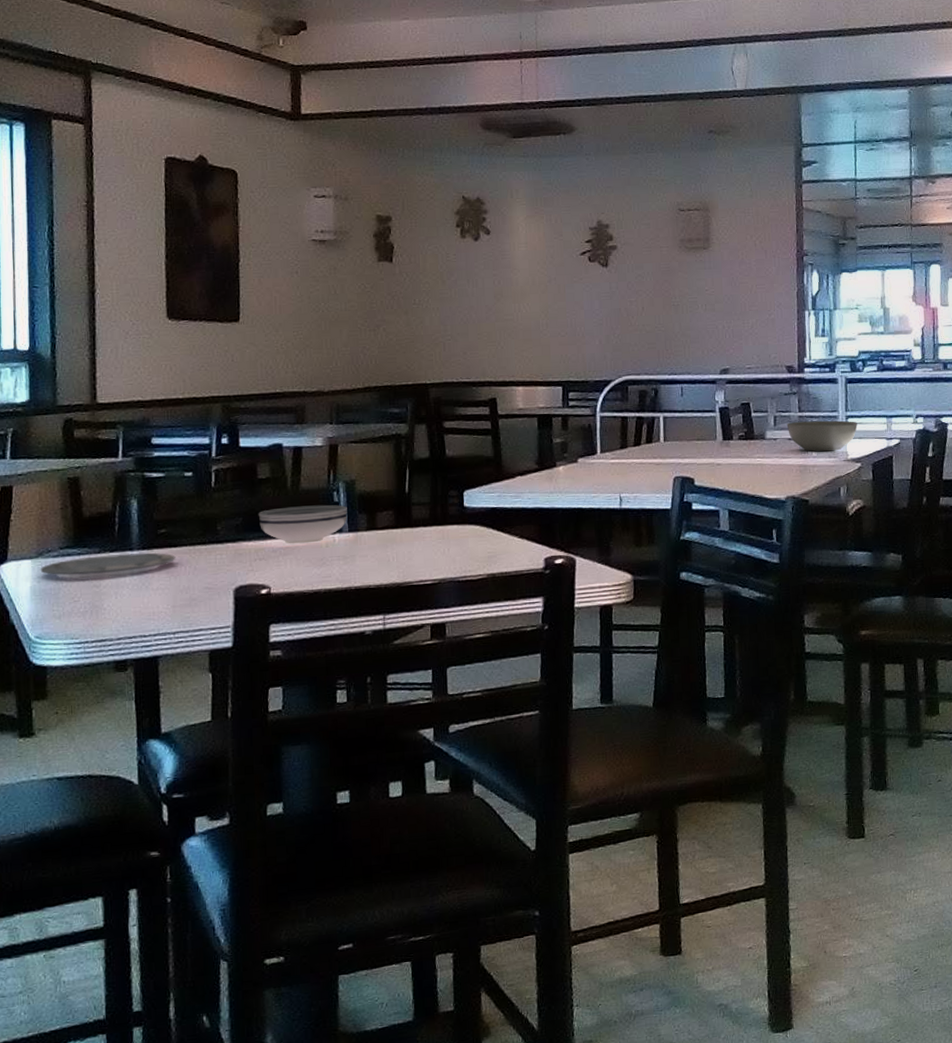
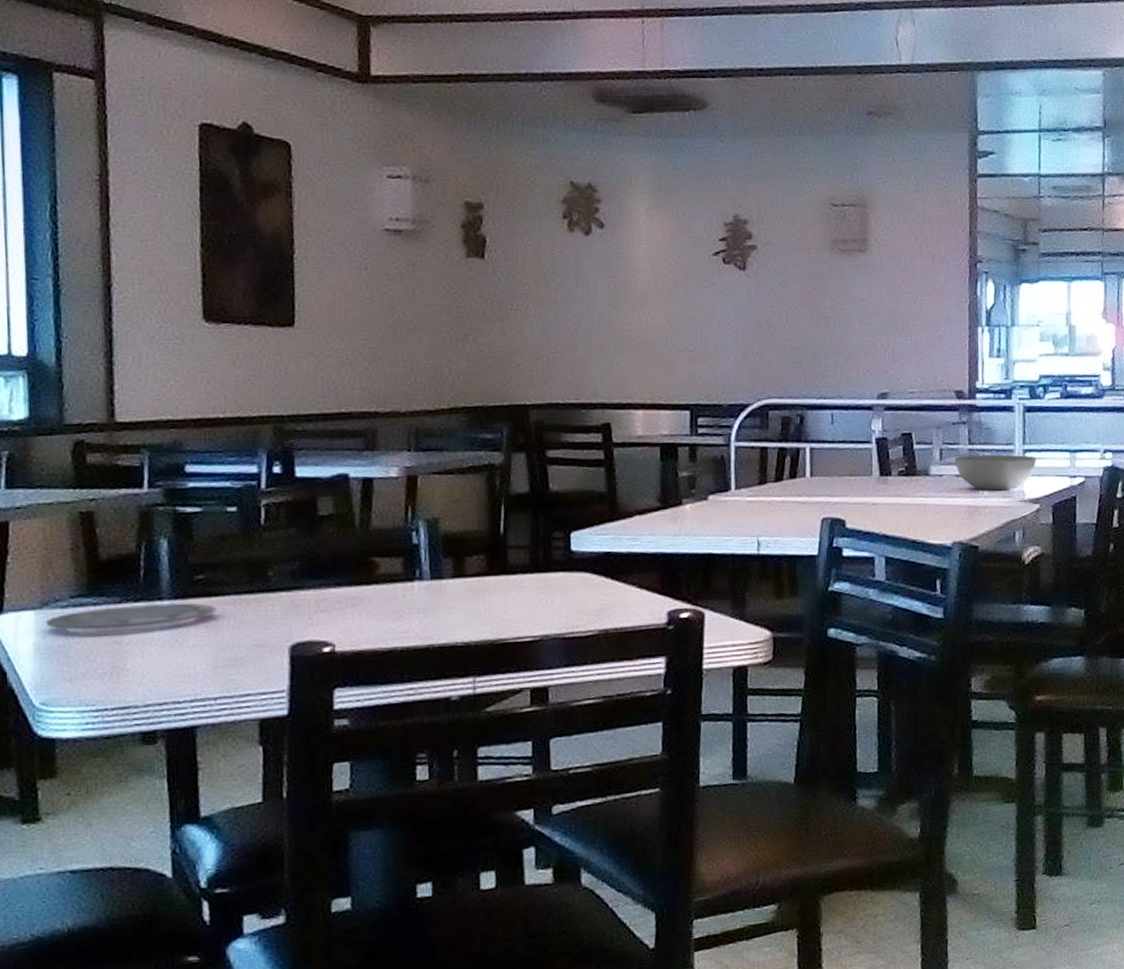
bowl: present [258,505,348,544] -> none [319,547,429,594]

